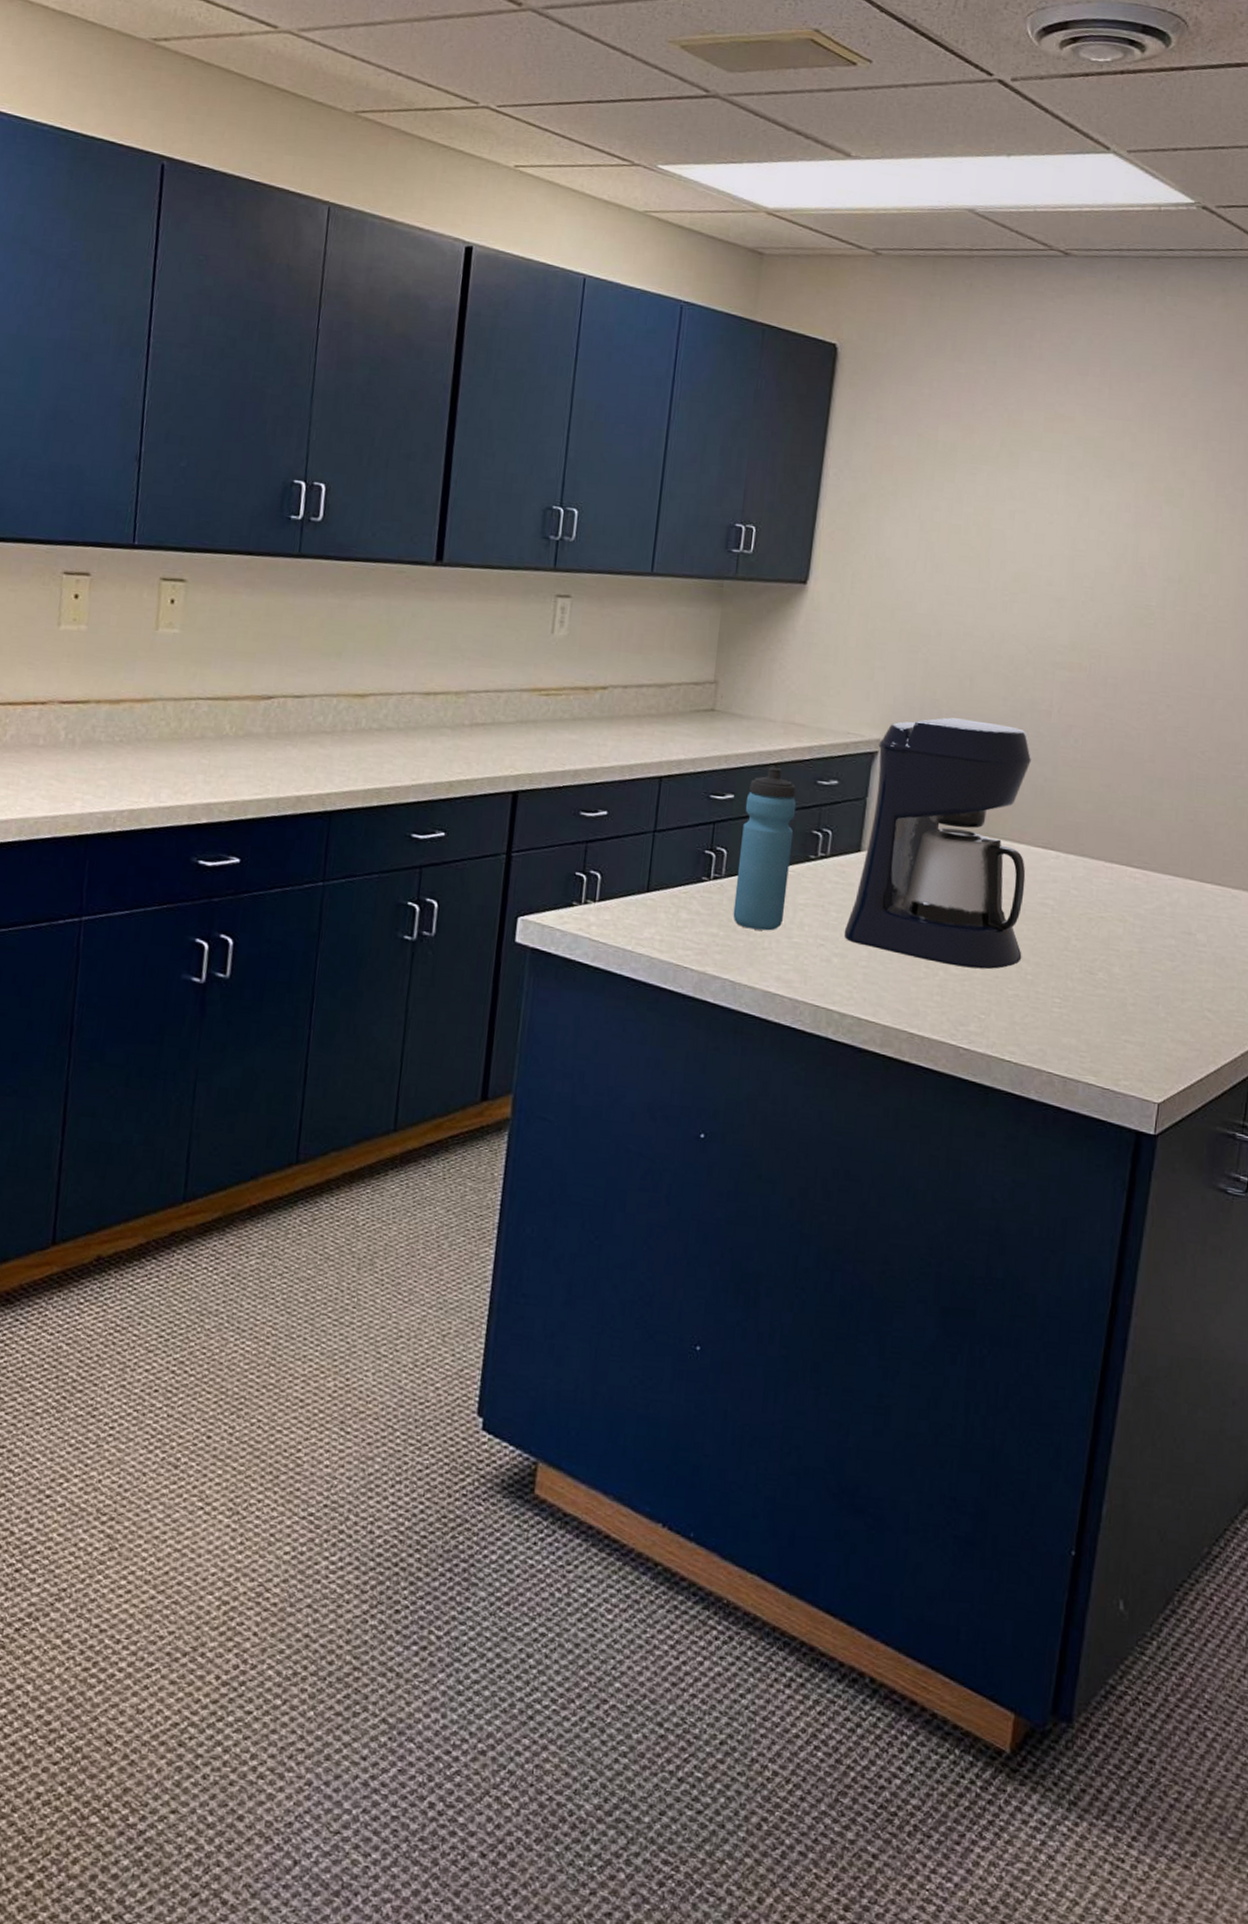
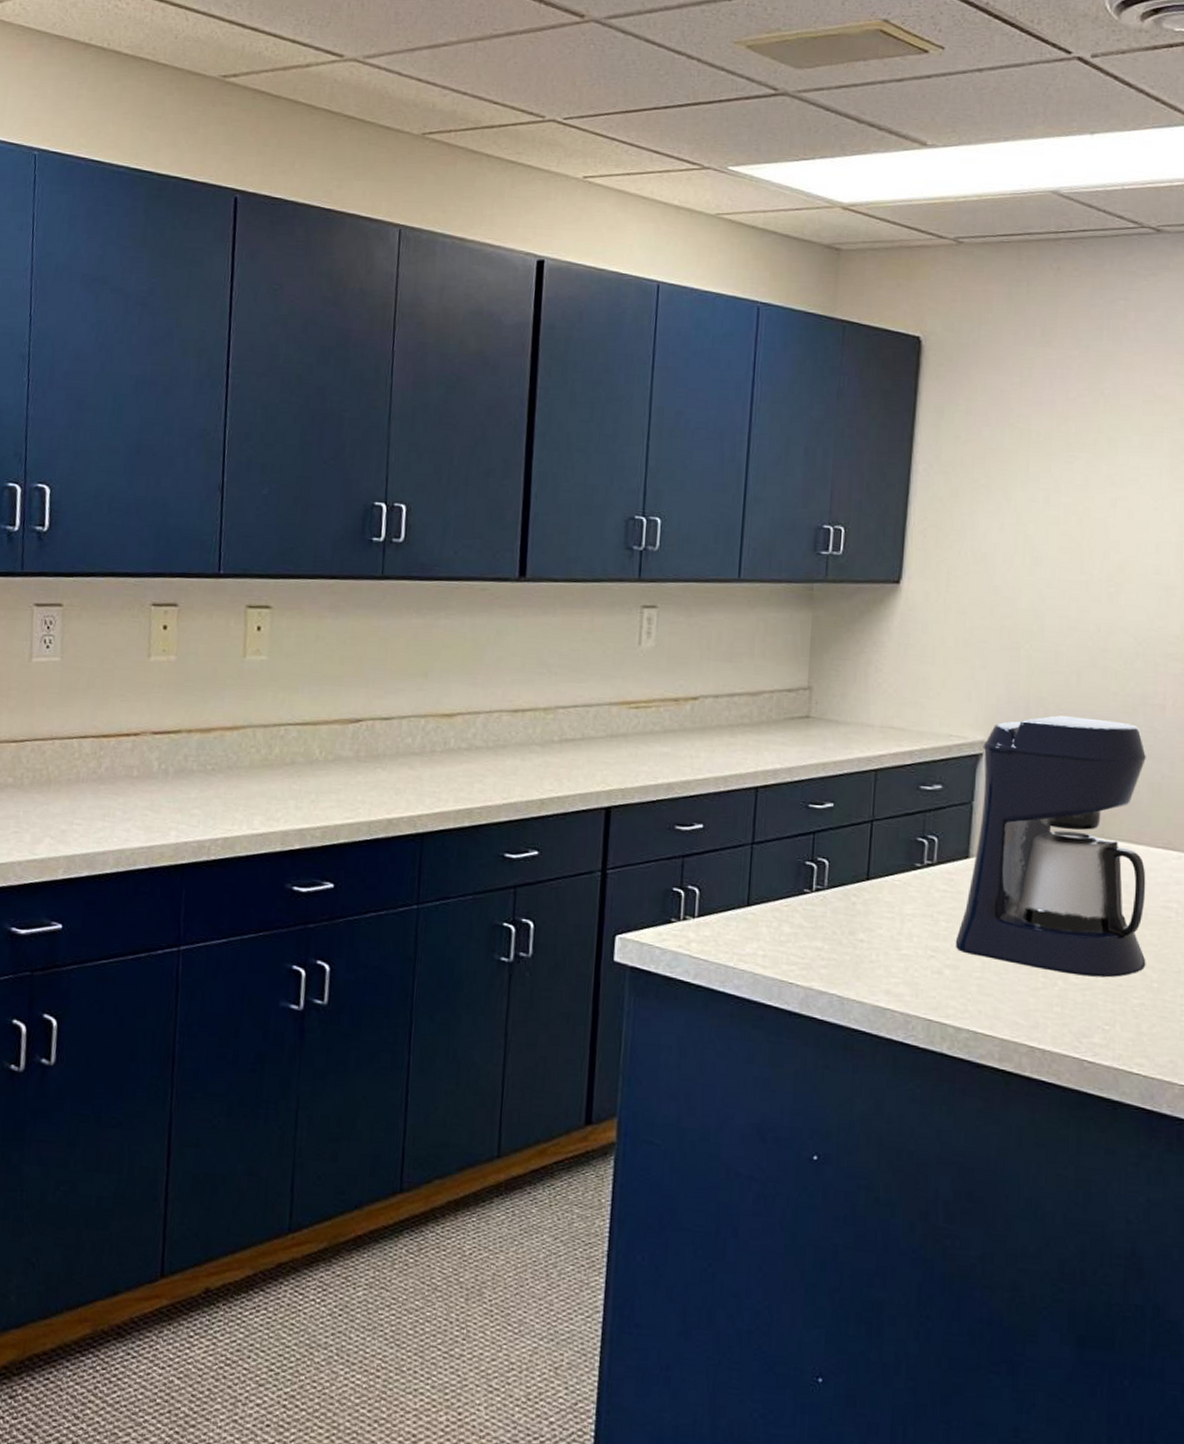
water bottle: present [733,766,797,931] -> none [837,773,899,943]

